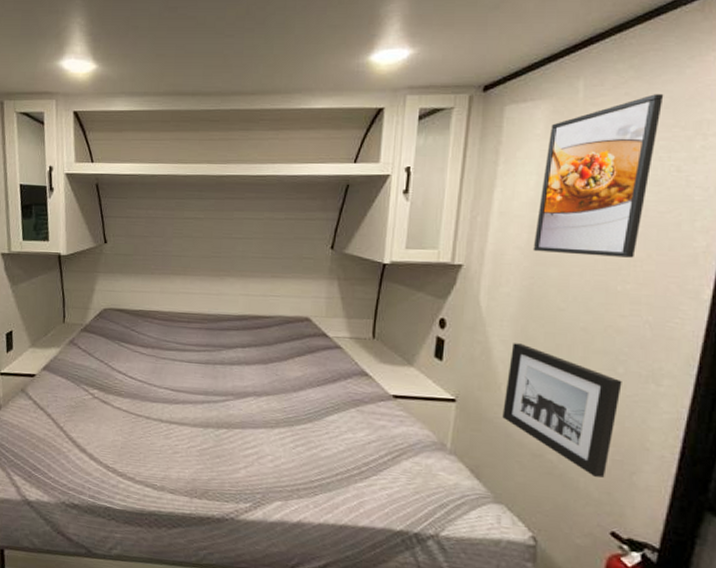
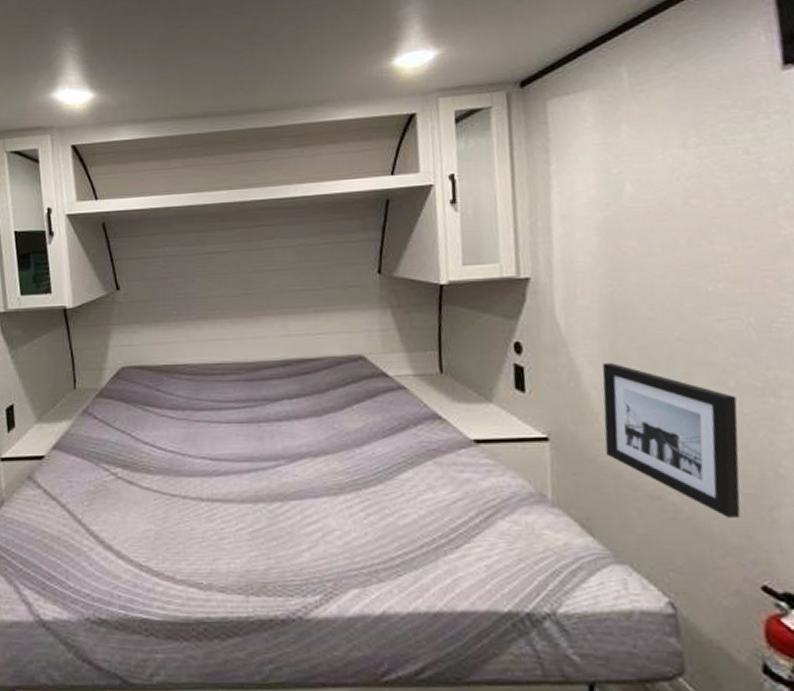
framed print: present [533,94,664,258] -> none [600,75,720,256]

